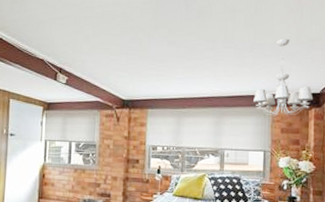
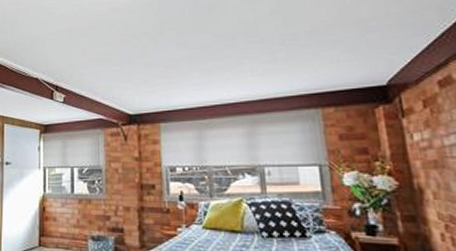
chandelier: present [253,38,314,117] -> none [294,23,379,120]

